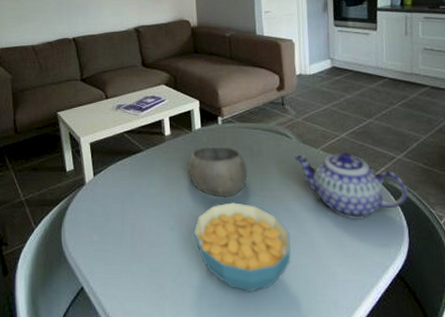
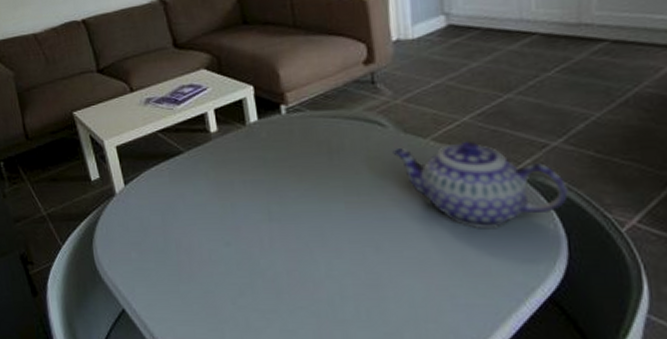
bowl: present [187,145,248,198] -> none [242,140,325,205]
cereal bowl: present [193,201,291,292] -> none [255,209,390,317]

